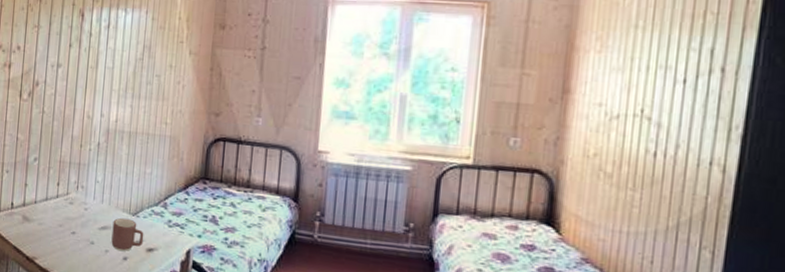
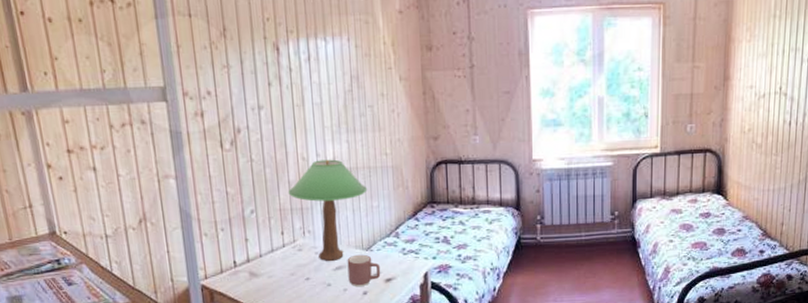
table lamp: none [69,120,143,220] -> present [288,159,368,261]

